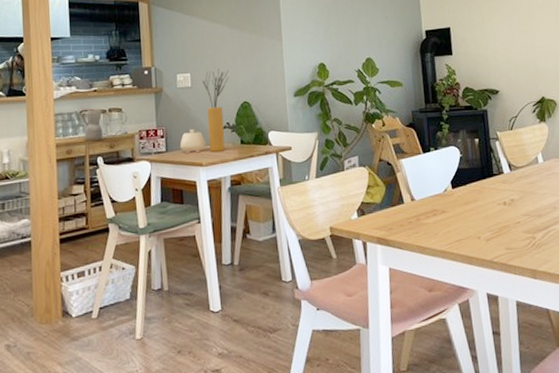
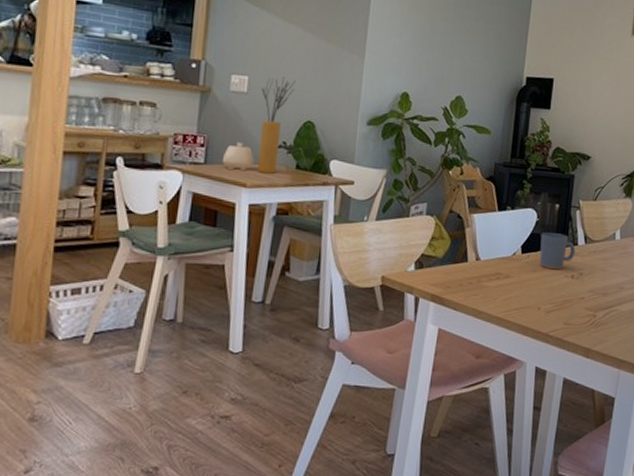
ceramic pitcher: present [80,109,103,142] -> none [101,98,131,138]
mug: none [467,165,503,200] -> present [539,232,576,270]

